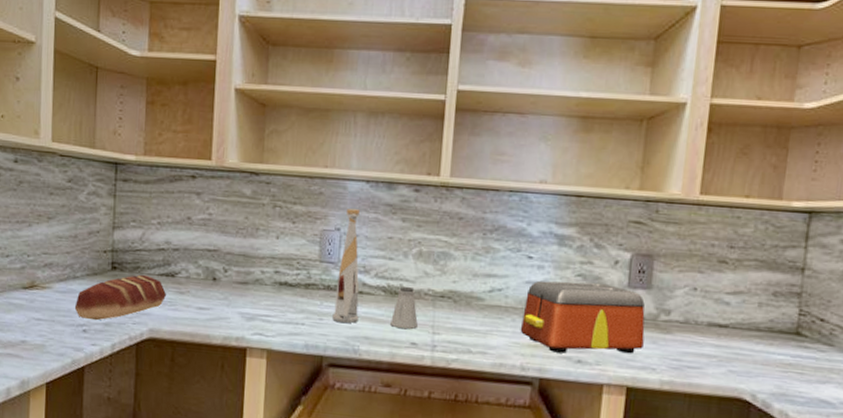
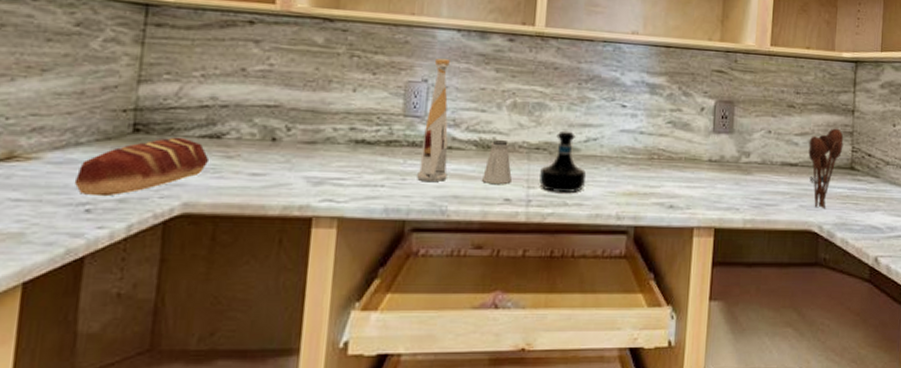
tequila bottle: none [444,280,490,341] -> present [539,130,586,192]
toaster: present [520,280,645,354] -> none [615,128,729,200]
utensil holder: none [742,287,789,376] -> present [808,128,844,208]

